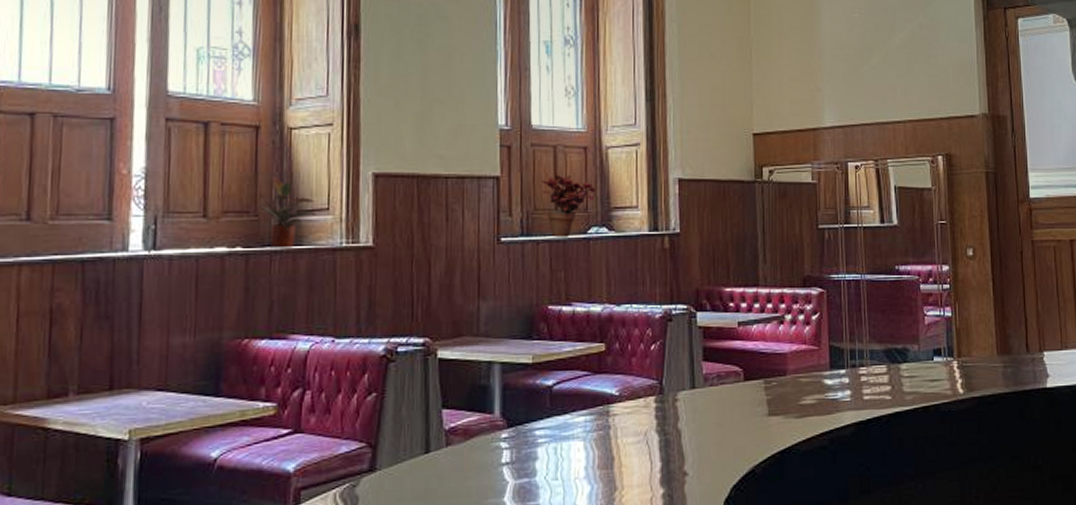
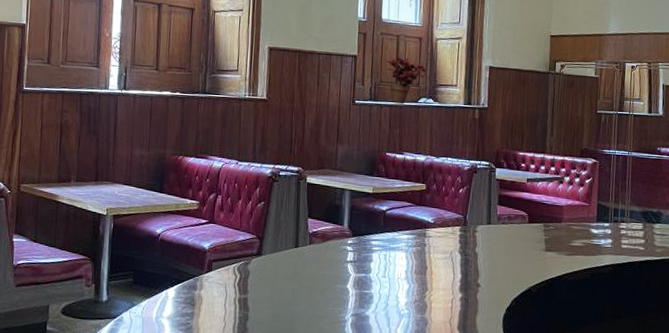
potted plant: present [259,177,316,248] -> none [192,45,229,96]

